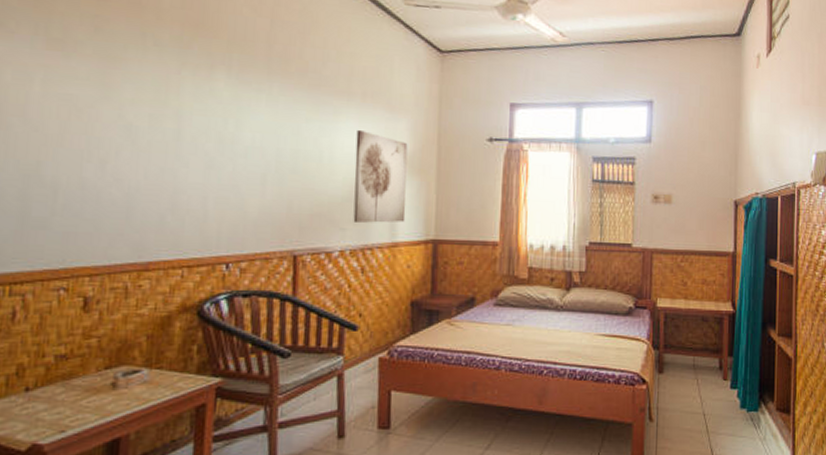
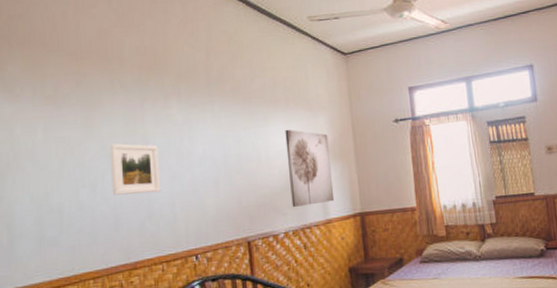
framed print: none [127,113,194,182] -> present [109,143,161,195]

